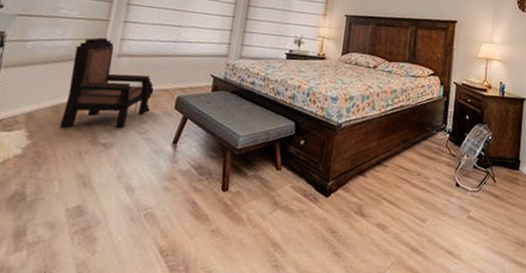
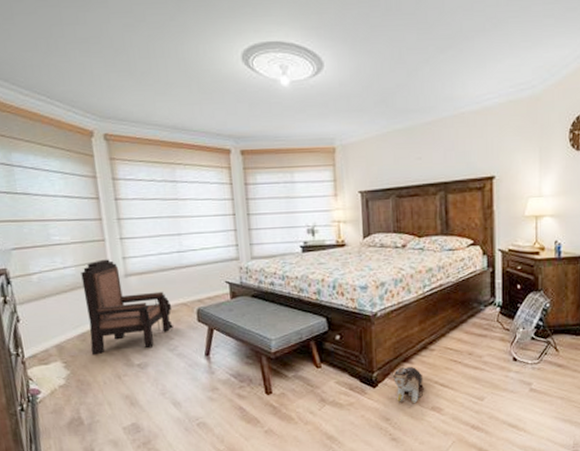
plush toy: none [343,179,373,218] -> present [389,366,424,404]

